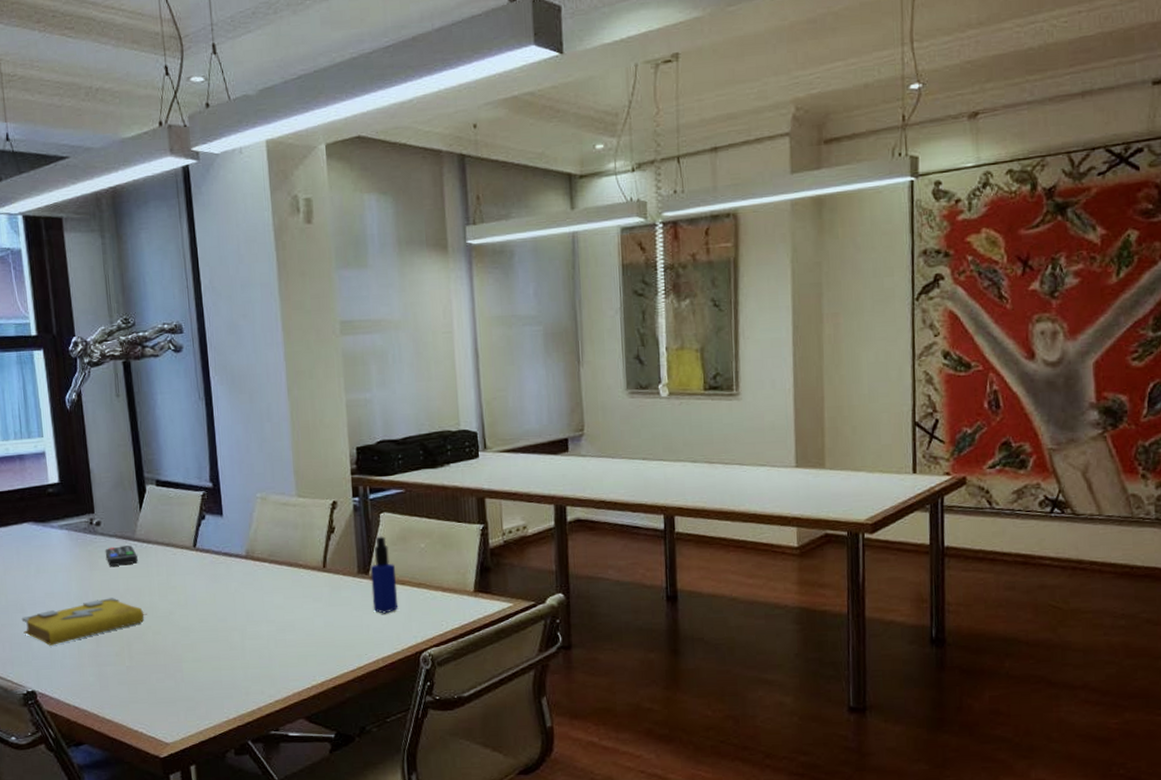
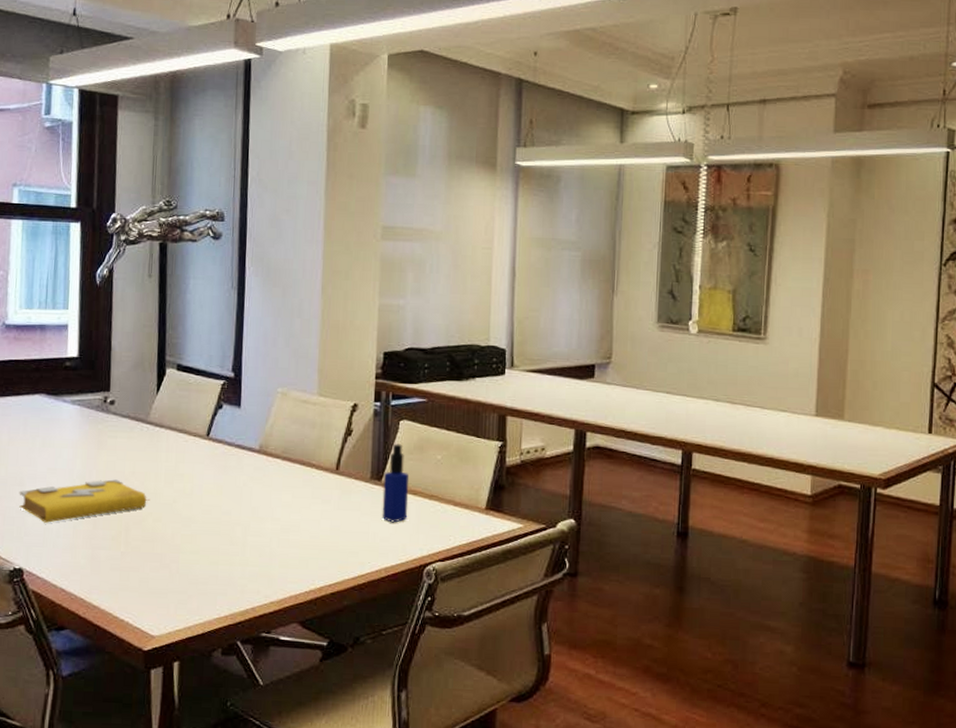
remote control: present [105,545,138,566] -> none [115,427,148,448]

